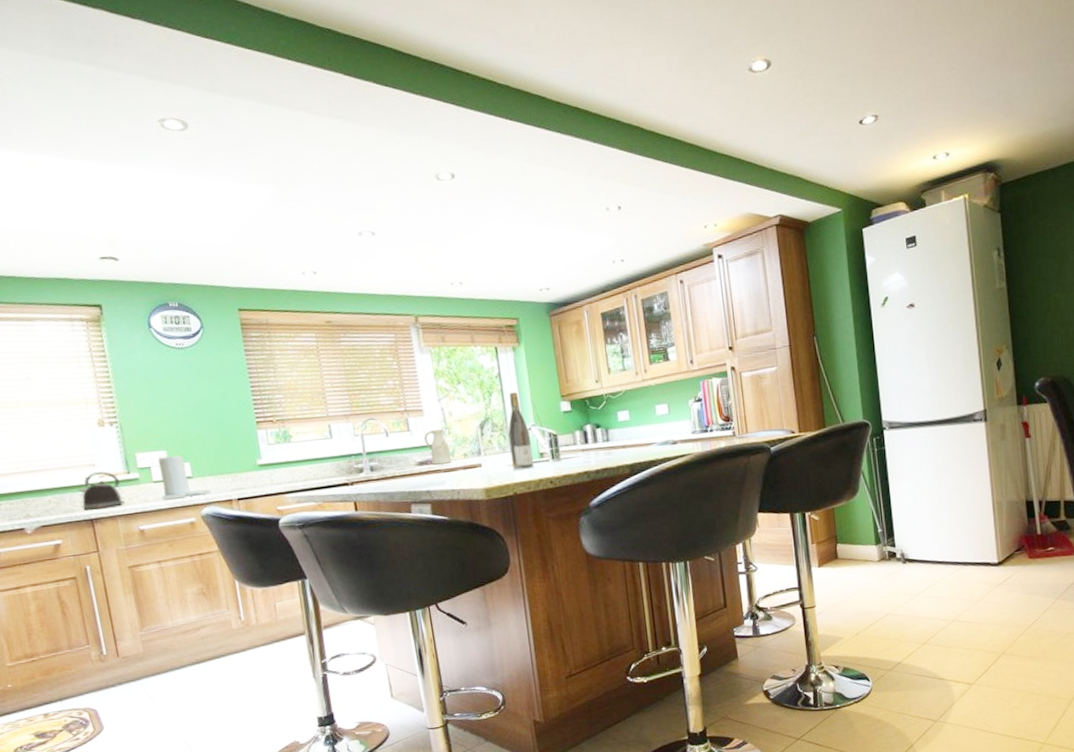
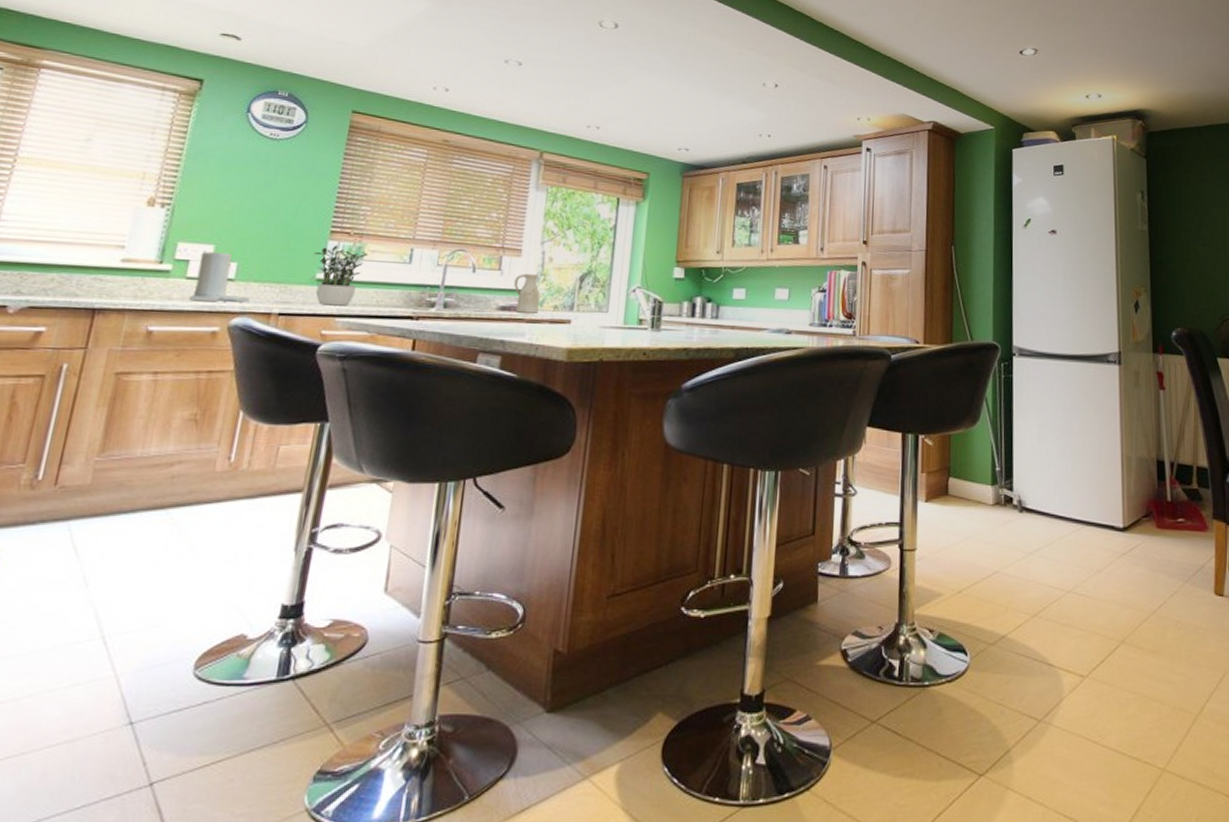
kettle: present [78,471,125,511] -> none [89,255,147,299]
potted plant: none [249,433,294,486] -> present [314,245,368,306]
wine bottle: present [508,392,535,470] -> none [605,247,634,334]

